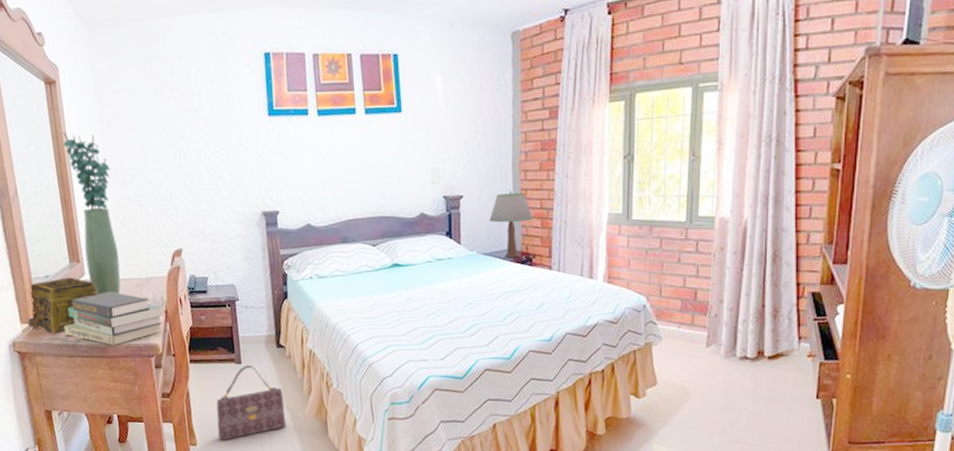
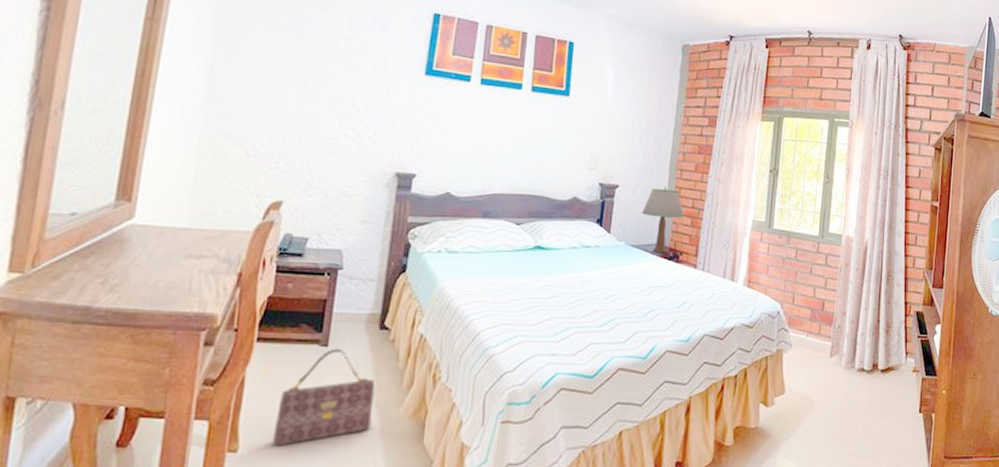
decorative box: present [27,277,98,335] -> none [18,218,147,292]
vase: present [62,132,121,295] -> none [138,47,212,248]
books: present [64,292,164,346] -> none [76,242,237,313]

